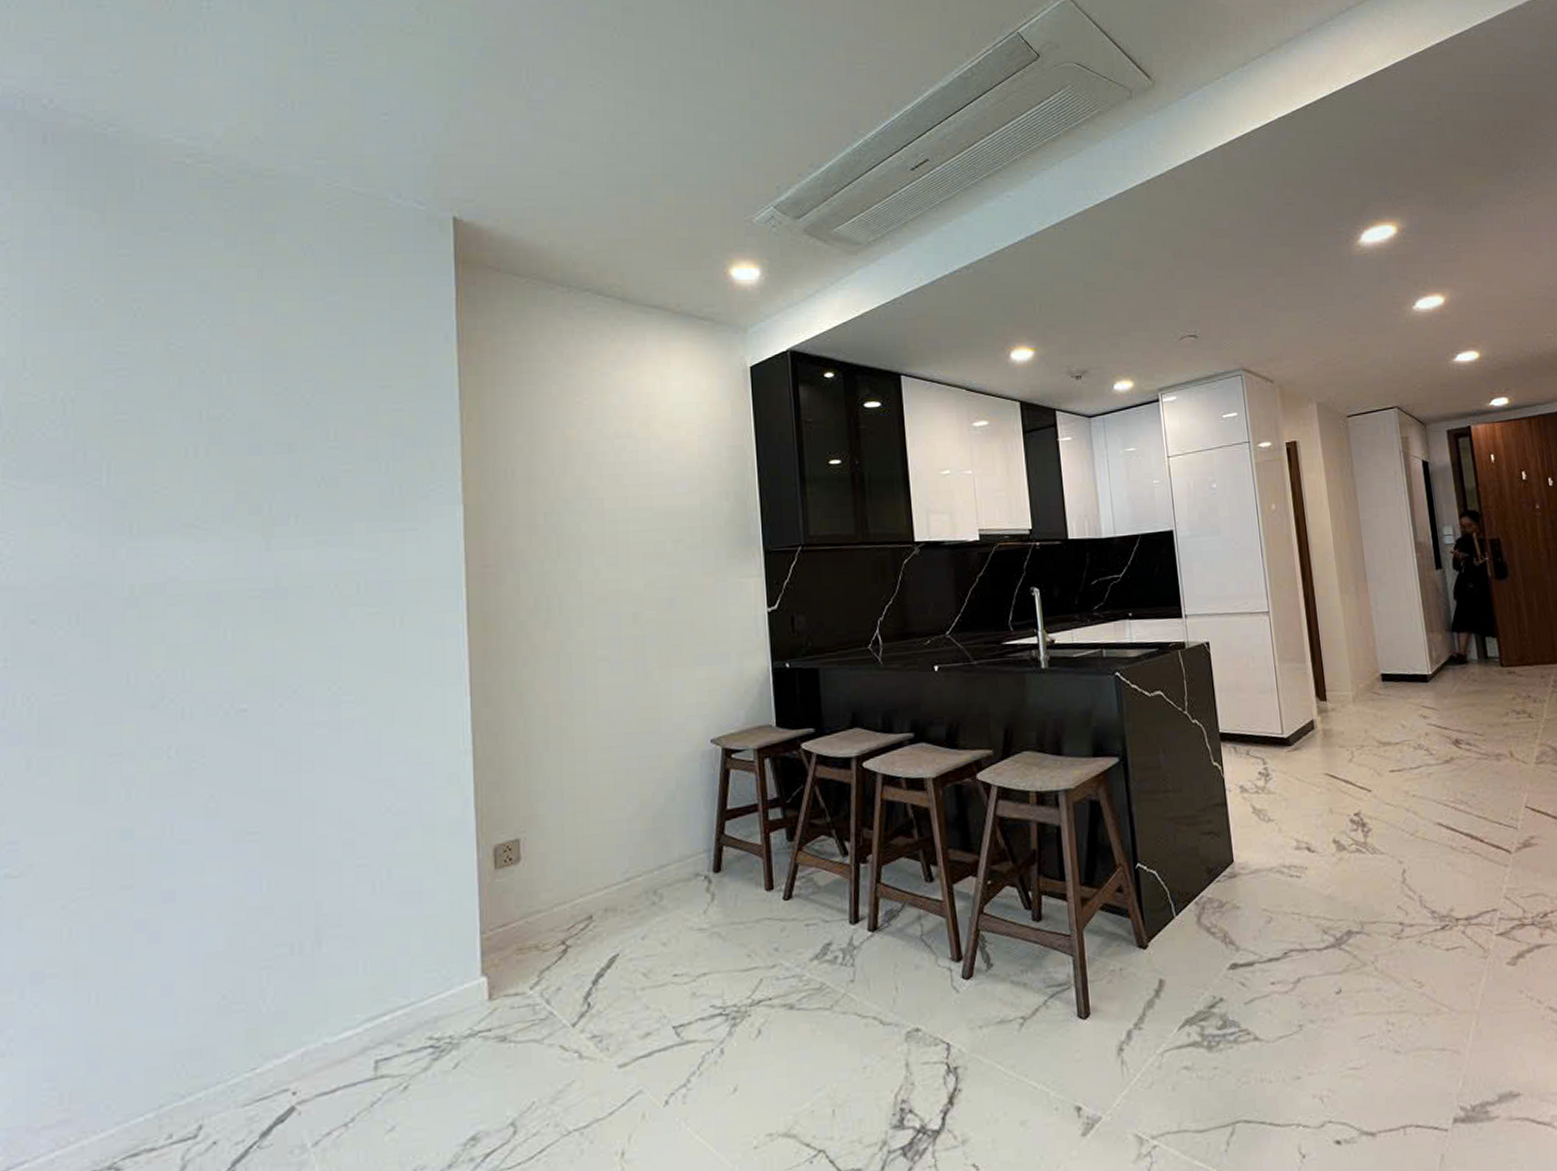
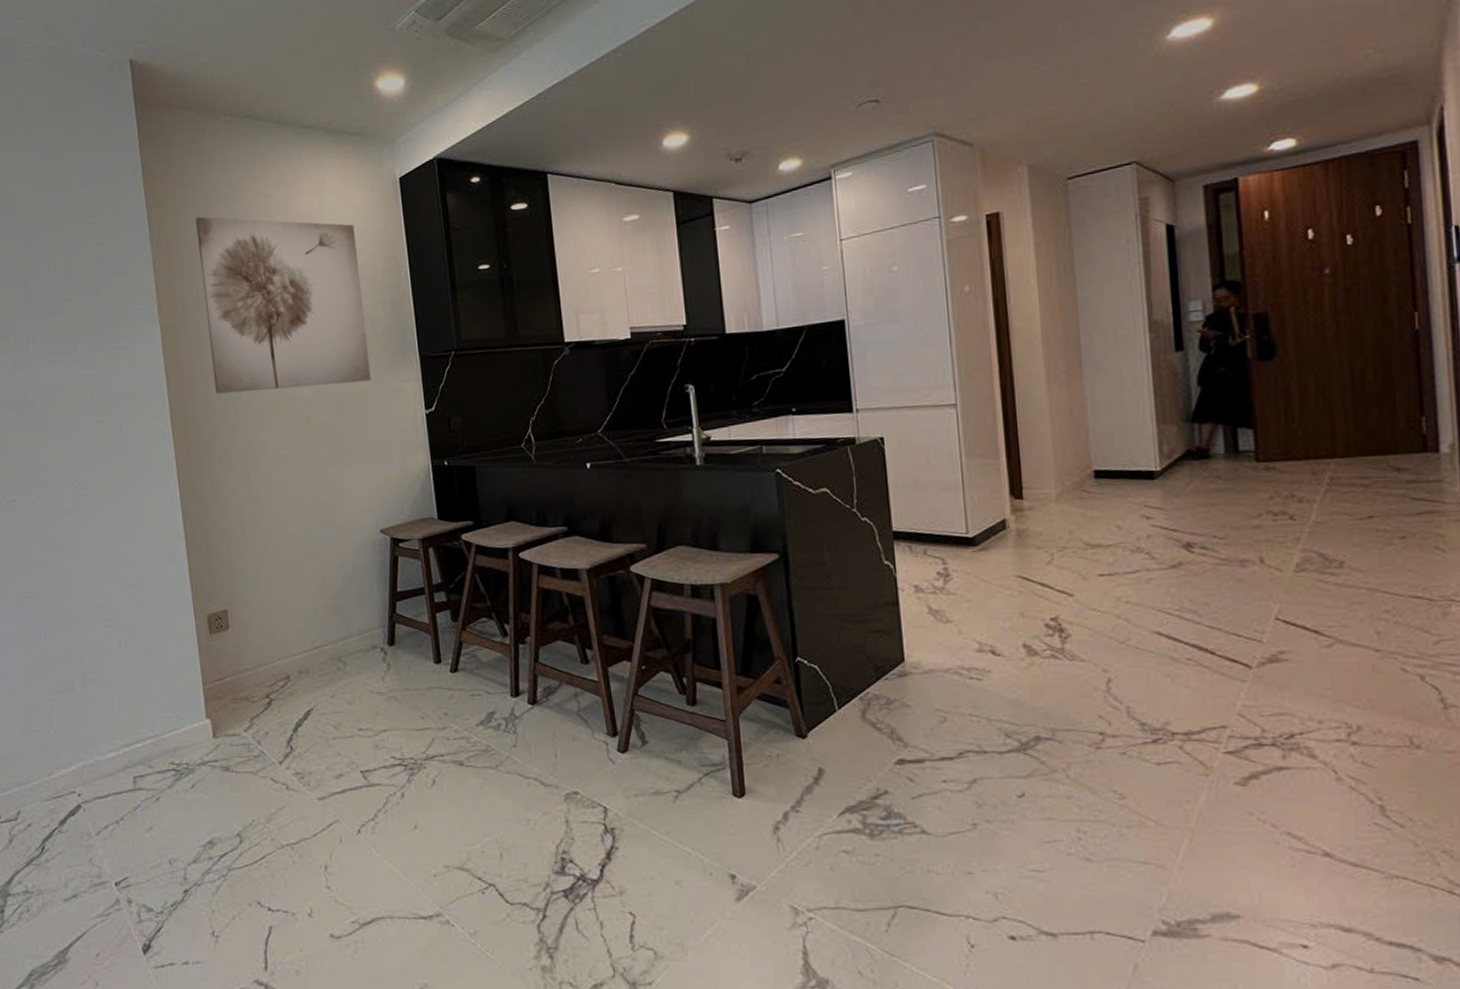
wall art: none [517,389,709,585] -> present [195,216,371,394]

